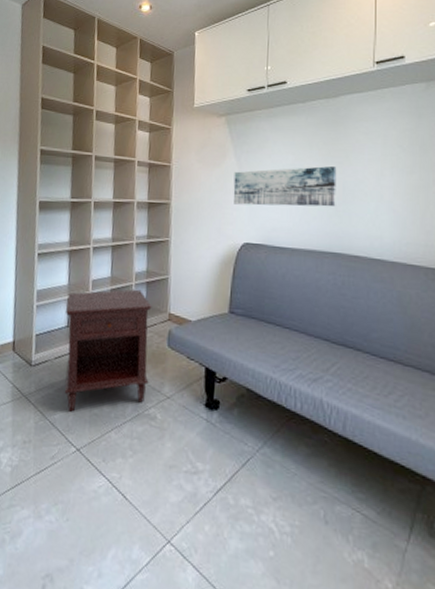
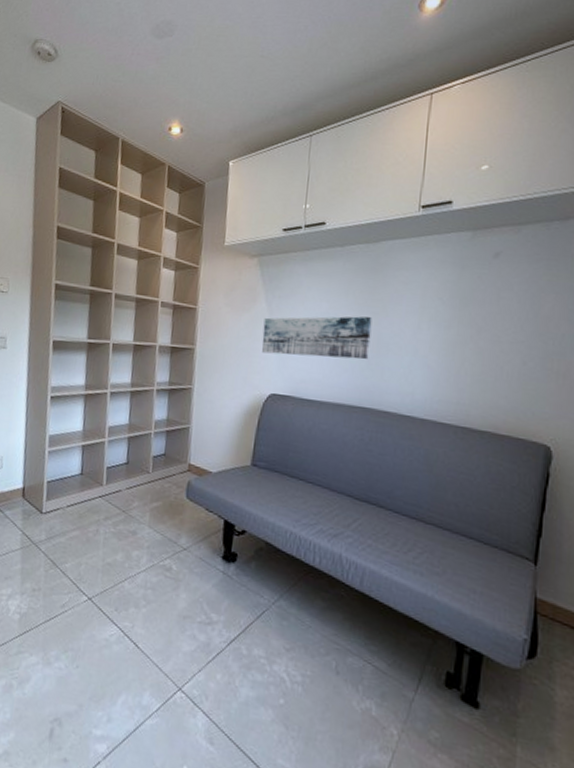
nightstand: present [64,289,152,412] -> none [76,437,171,561]

